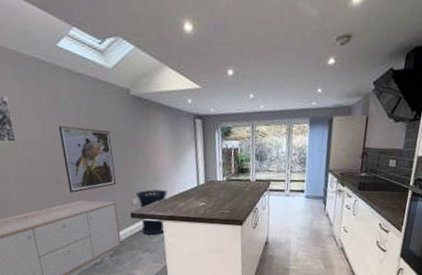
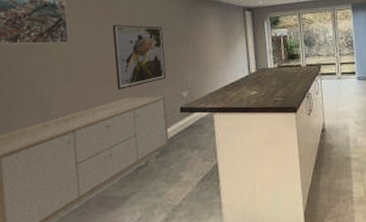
trash can: present [135,189,167,235] -> none [186,81,218,130]

